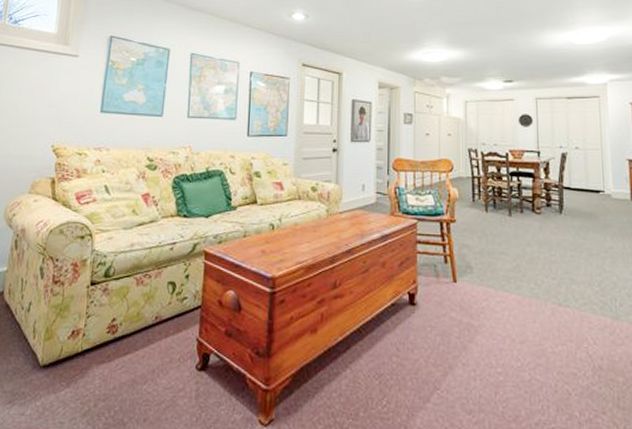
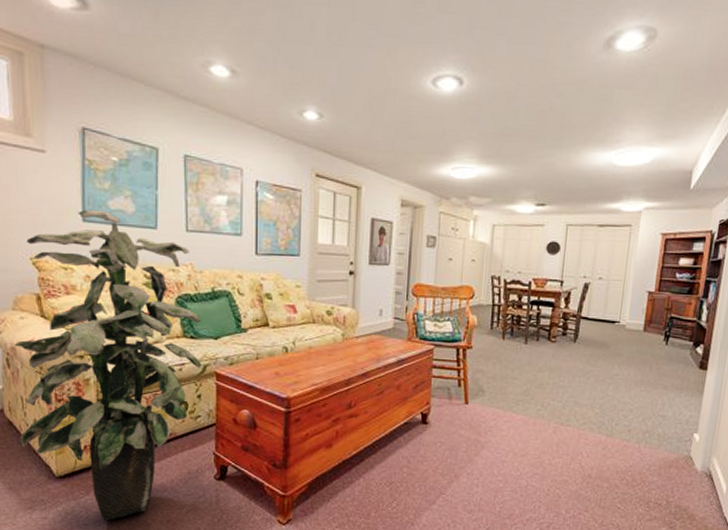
indoor plant: none [12,102,195,418] -> present [14,209,202,520]

